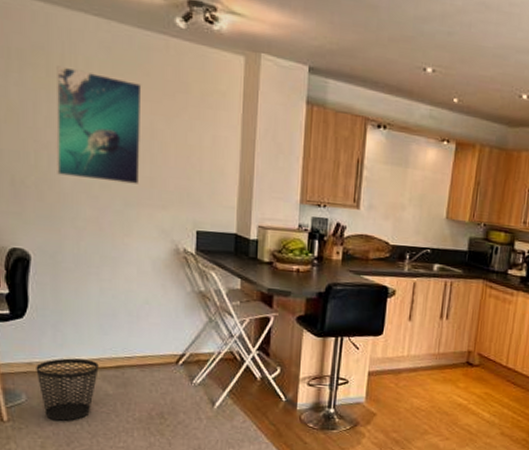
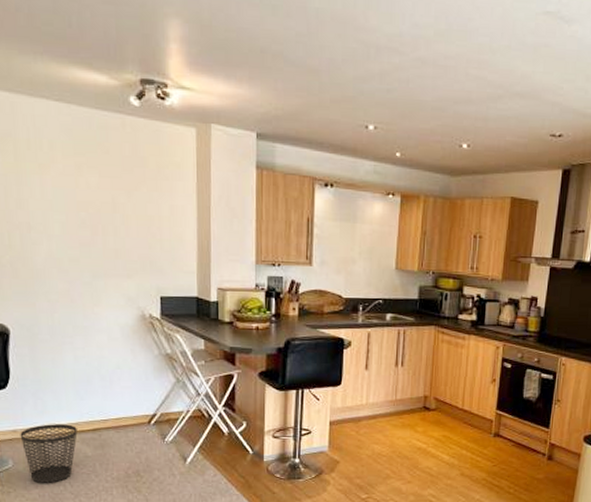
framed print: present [56,66,142,184] -> none [24,150,105,256]

